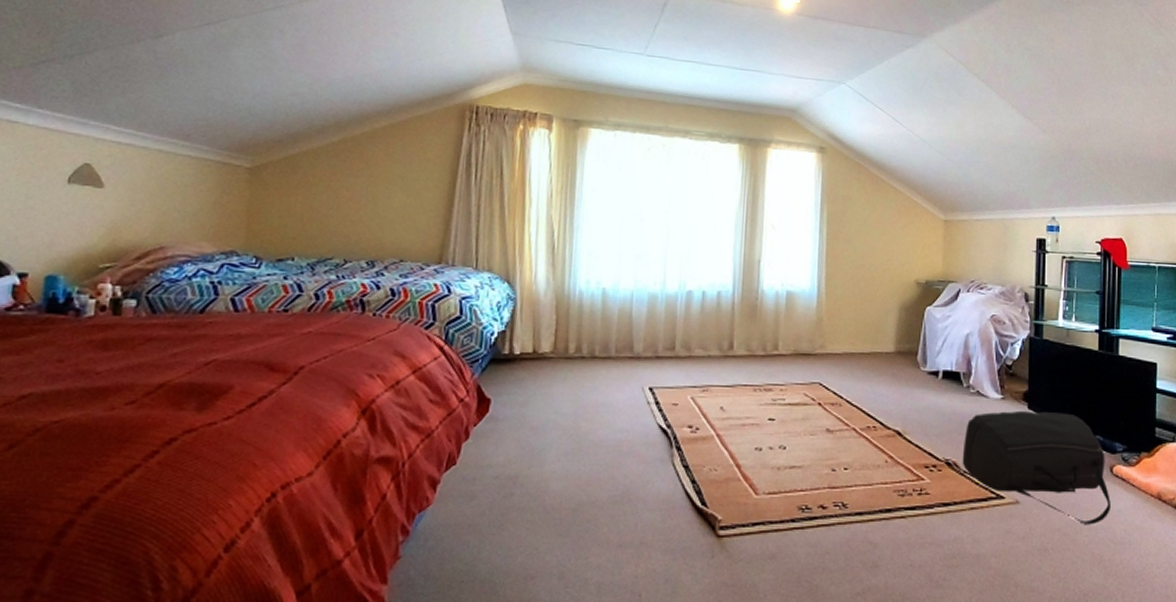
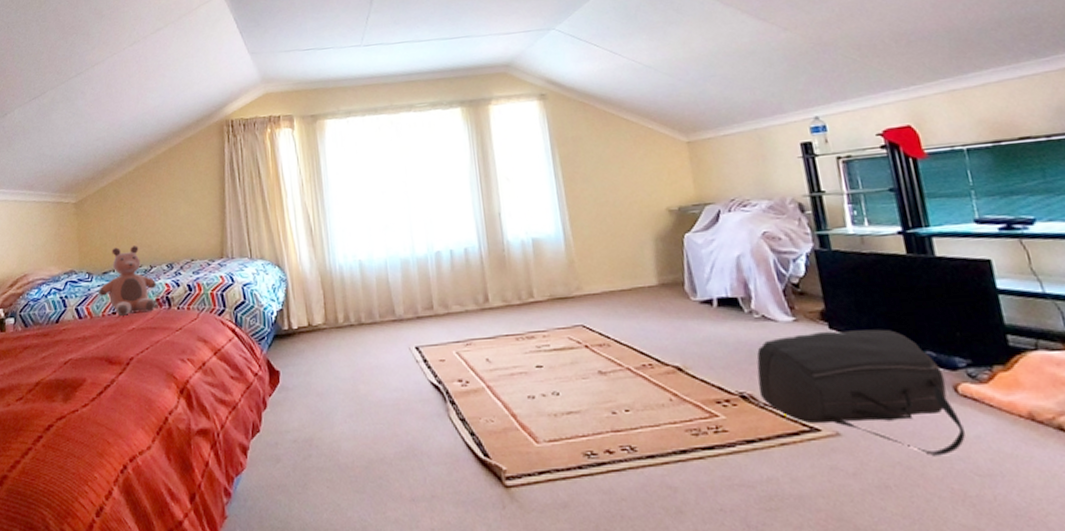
teddy bear: none [267,231,350,315] -> present [99,245,157,316]

